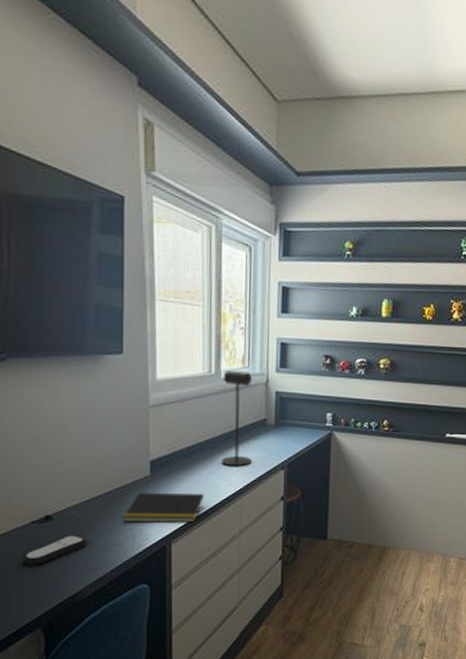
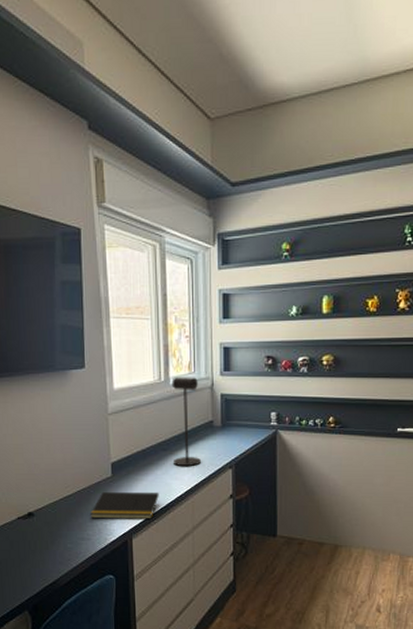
remote control: present [22,535,88,565] -> none [11,530,62,555]

